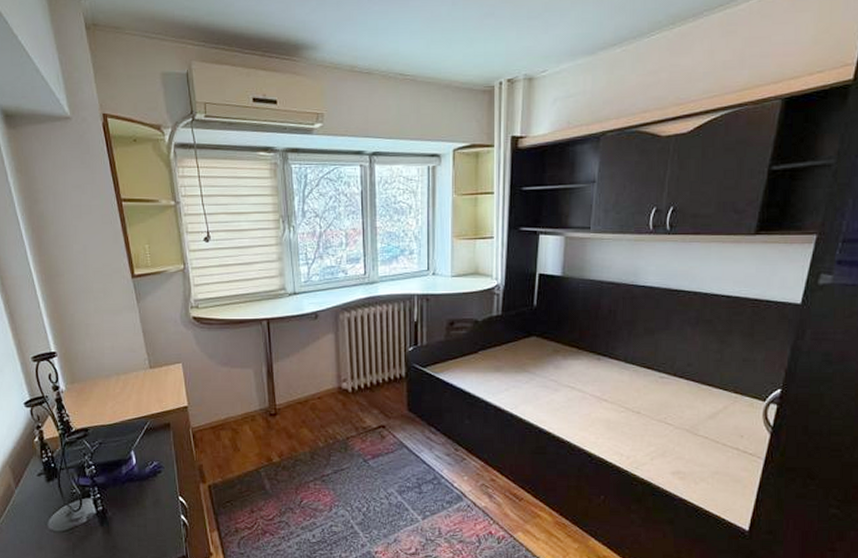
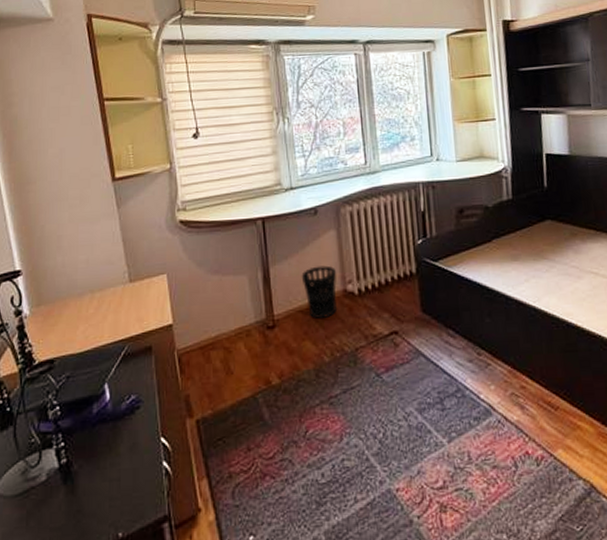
wastebasket: none [301,365,334,410] -> present [301,265,337,318]

